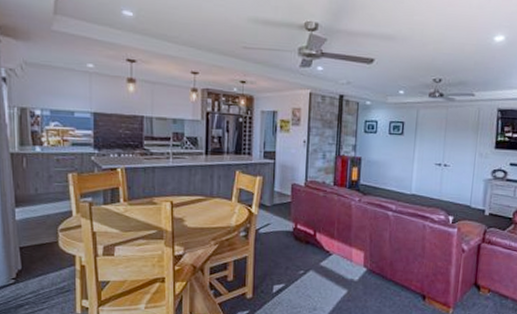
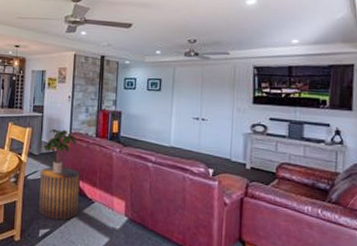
stool: none [272,218,317,274] -> present [39,166,80,220]
potted plant: none [276,178,313,226] -> present [44,129,76,174]

